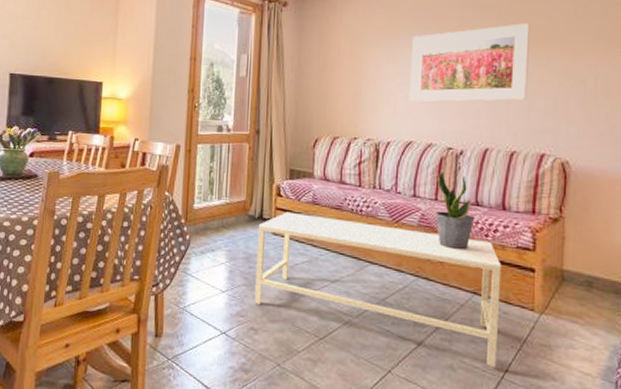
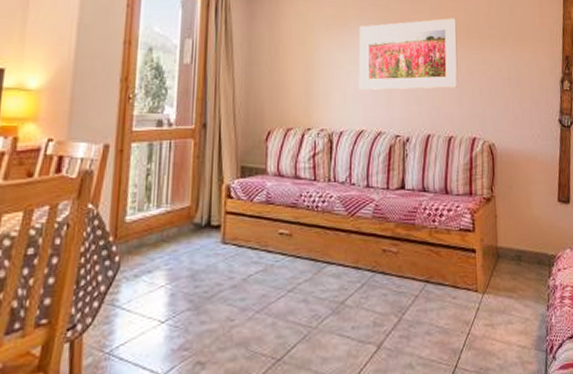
coffee table: present [254,211,502,367] -> none [201,215,450,357]
potted plant: present [435,170,475,251] -> none [387,159,423,239]

